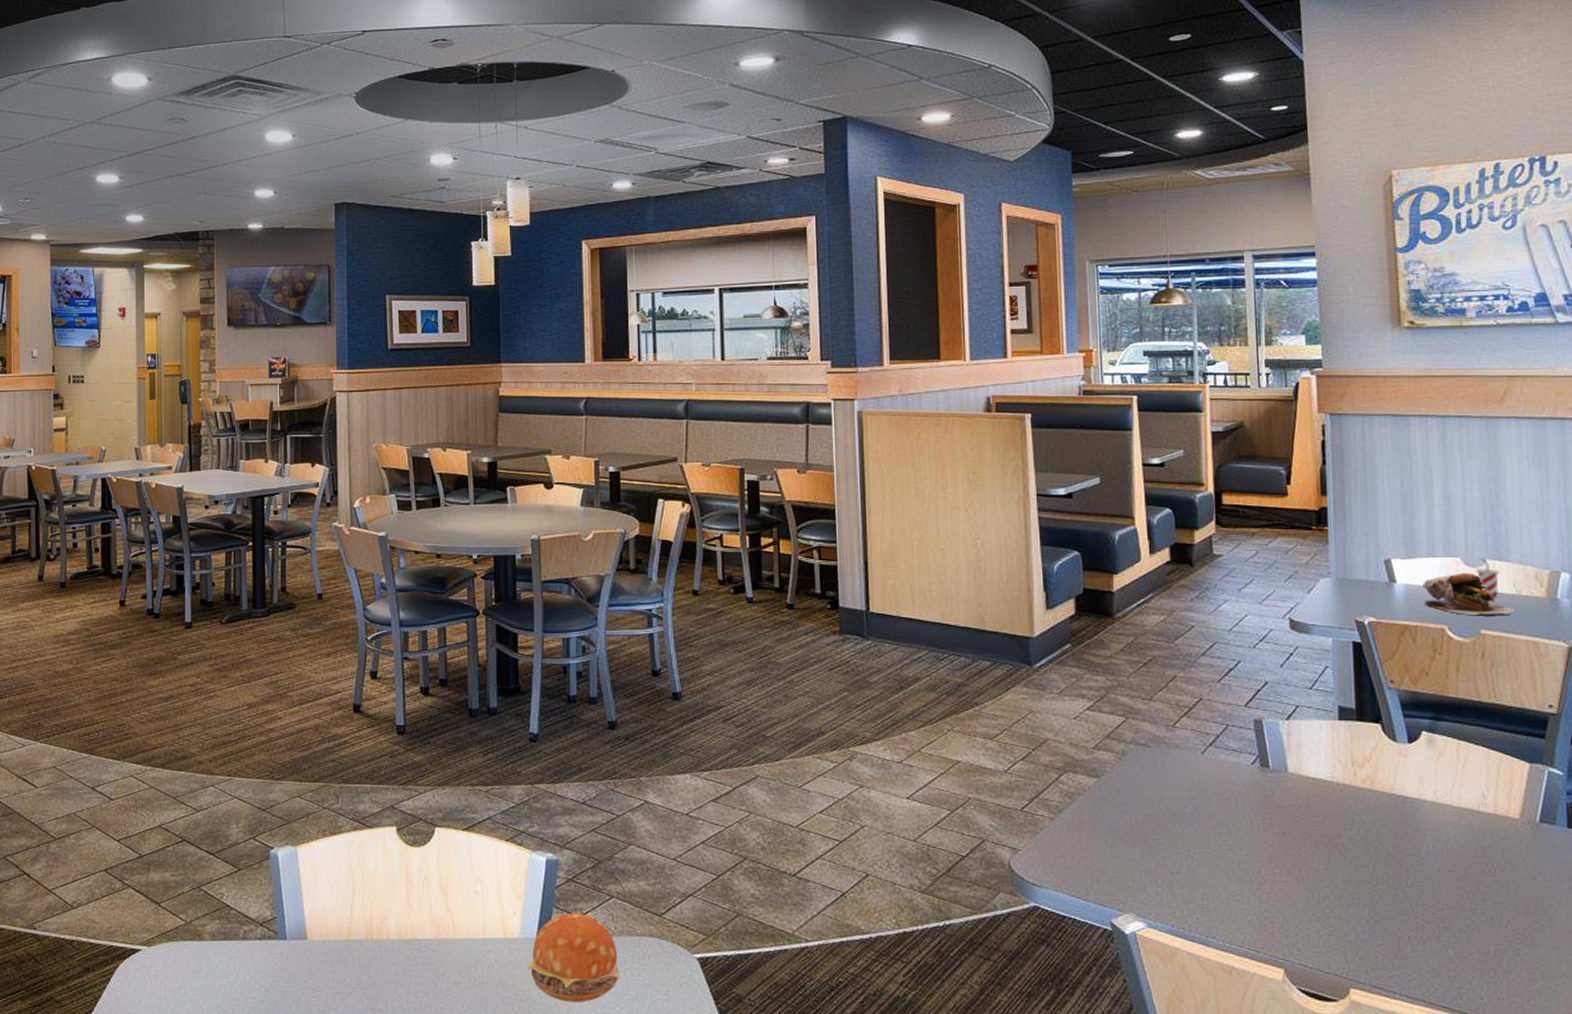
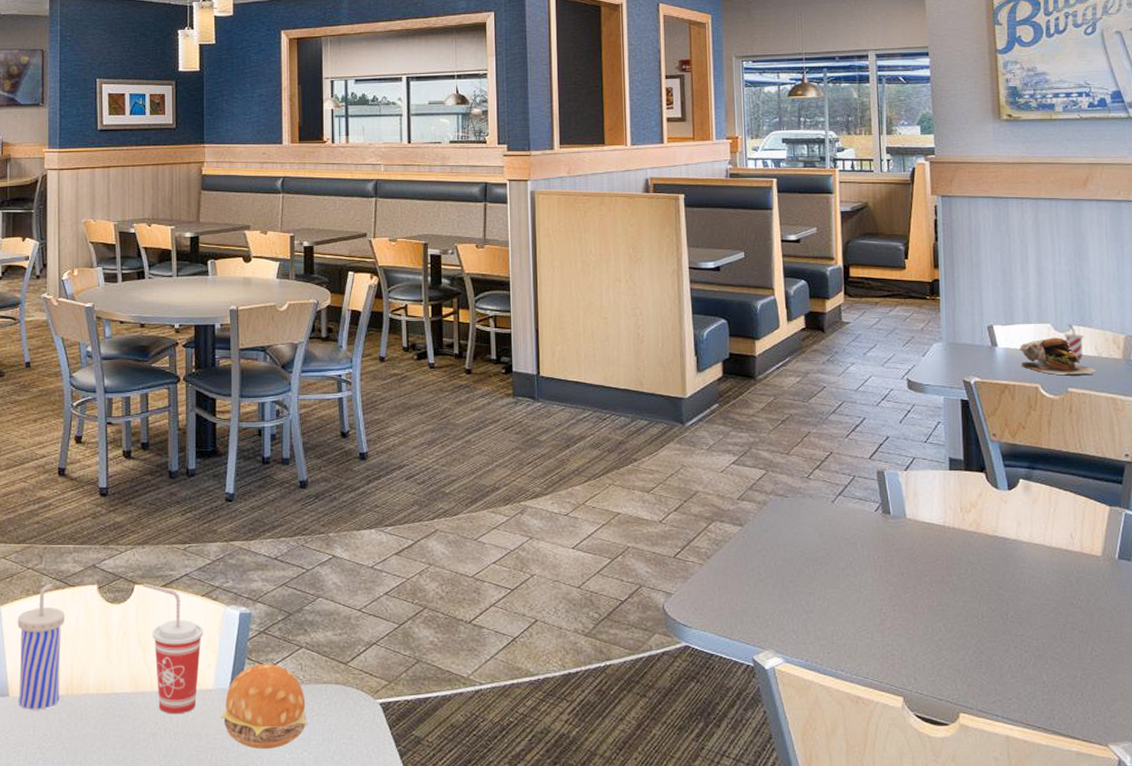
beverage cup: none [314,824,363,955] -> present [17,583,65,710]
beverage cup: none [444,825,508,963] -> present [143,582,203,714]

